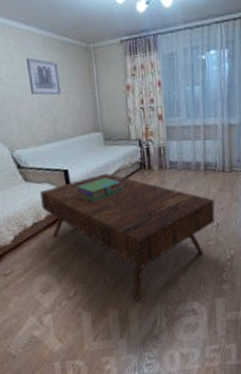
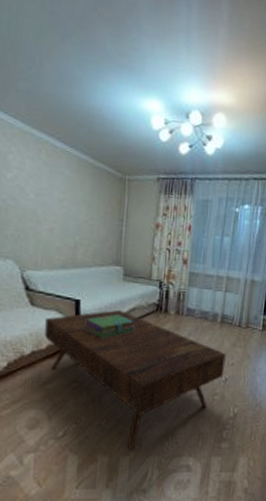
wall art: present [25,58,61,96] -> none [54,177,89,221]

